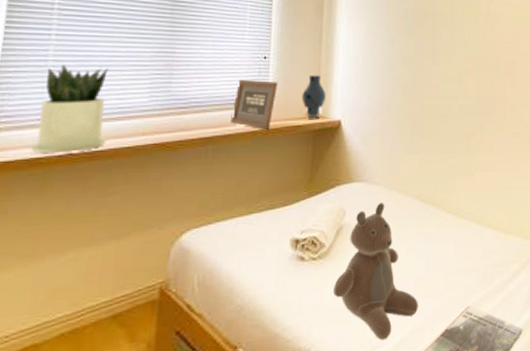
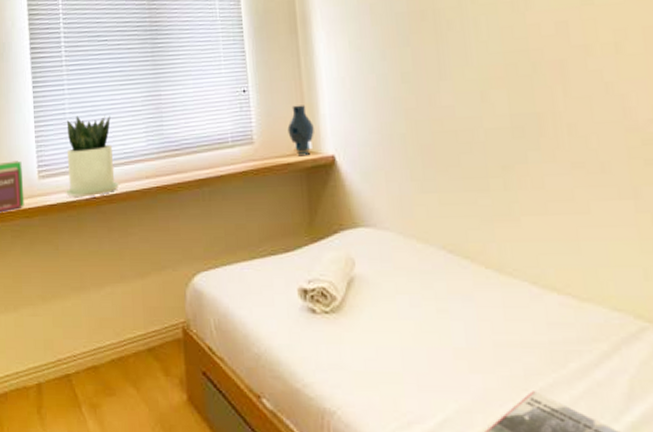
picture frame: present [230,79,278,130] -> none [220,116,262,169]
stuffed animal: present [332,203,419,341] -> none [352,252,463,416]

